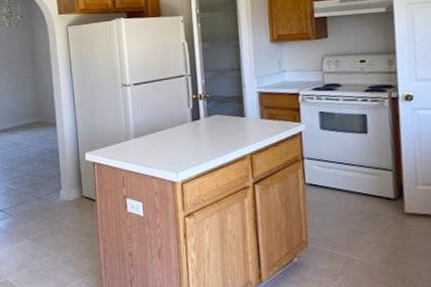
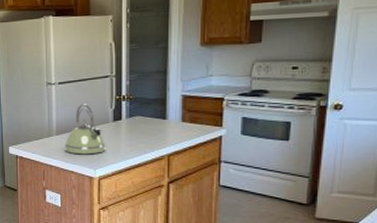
kettle: none [143,104,187,158] -> present [64,104,106,155]

